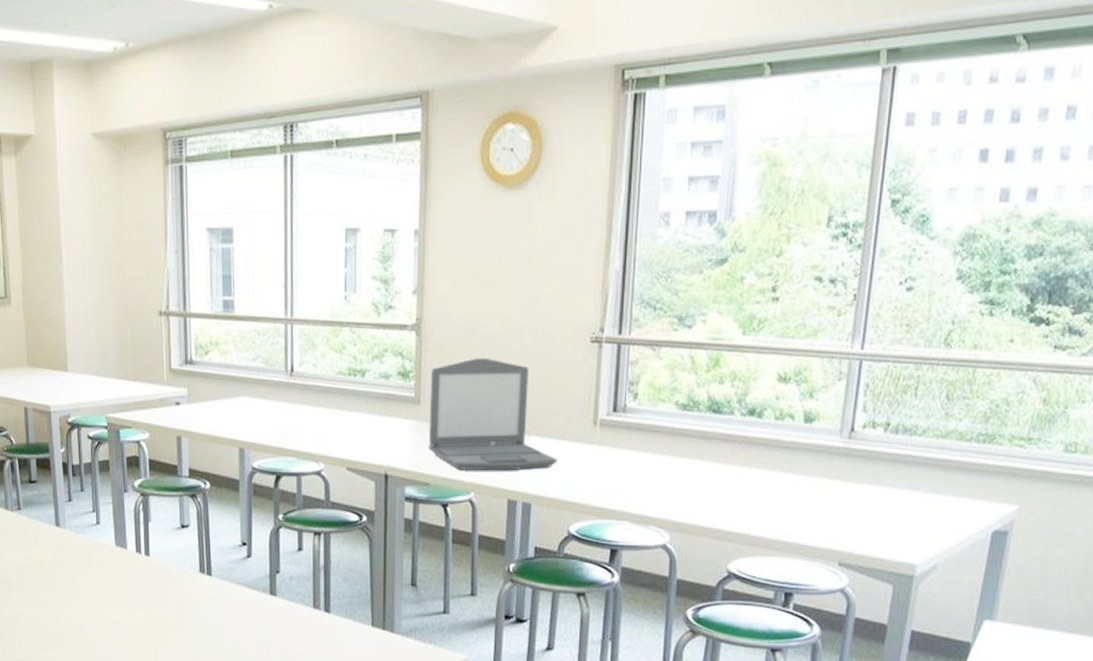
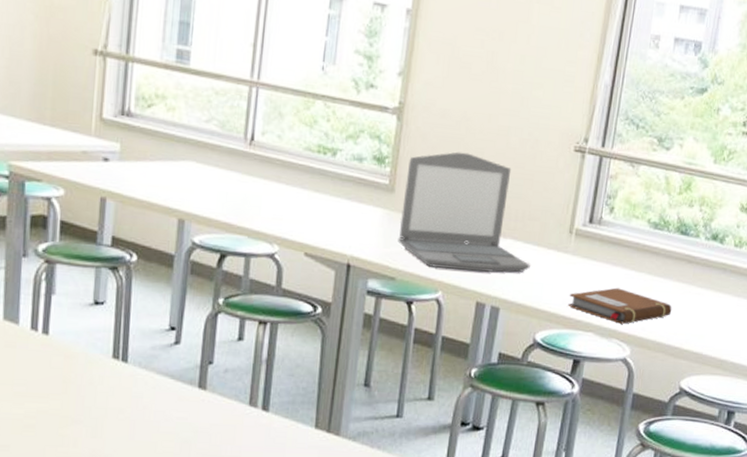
notebook: none [599,474,711,510] -> present [568,287,672,324]

